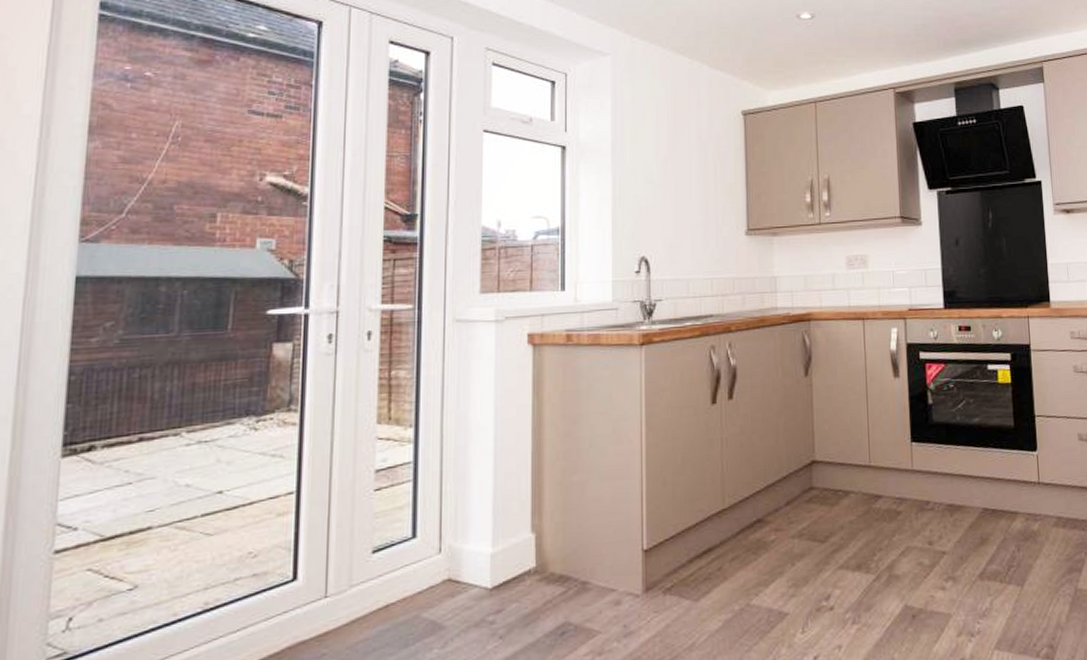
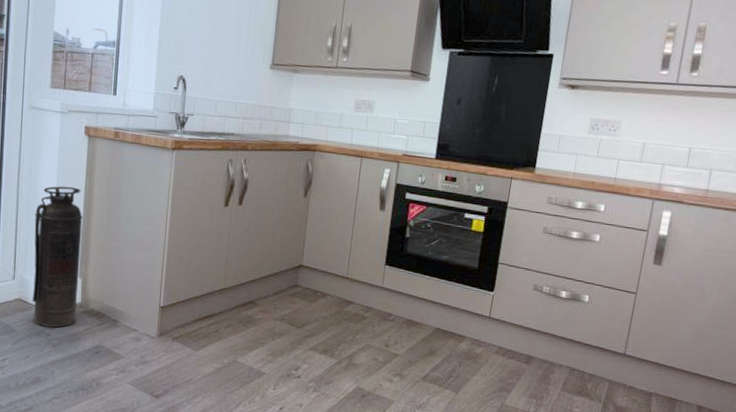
fire extinguisher: none [466,412,532,613] -> present [33,186,83,328]

